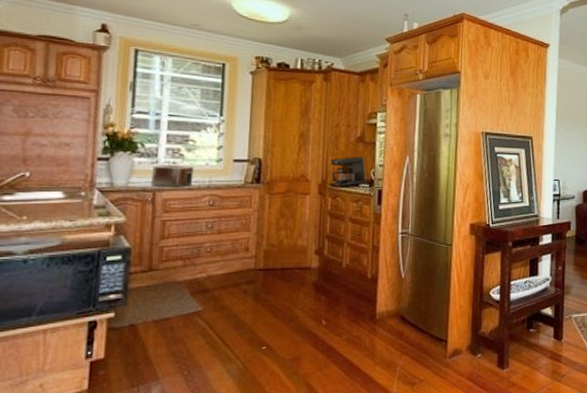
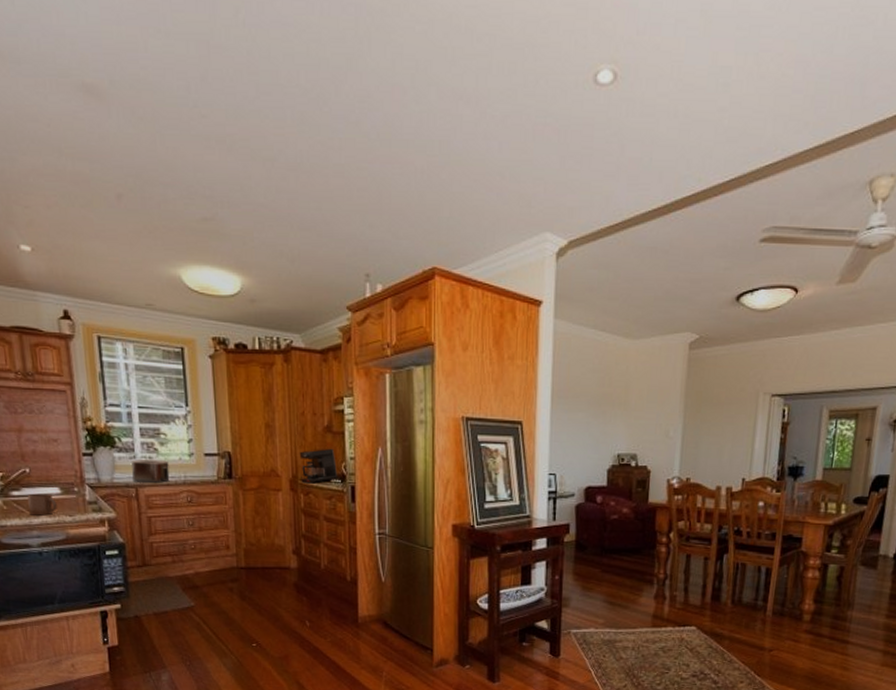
mug: none [19,198,57,221] -> present [27,493,57,516]

